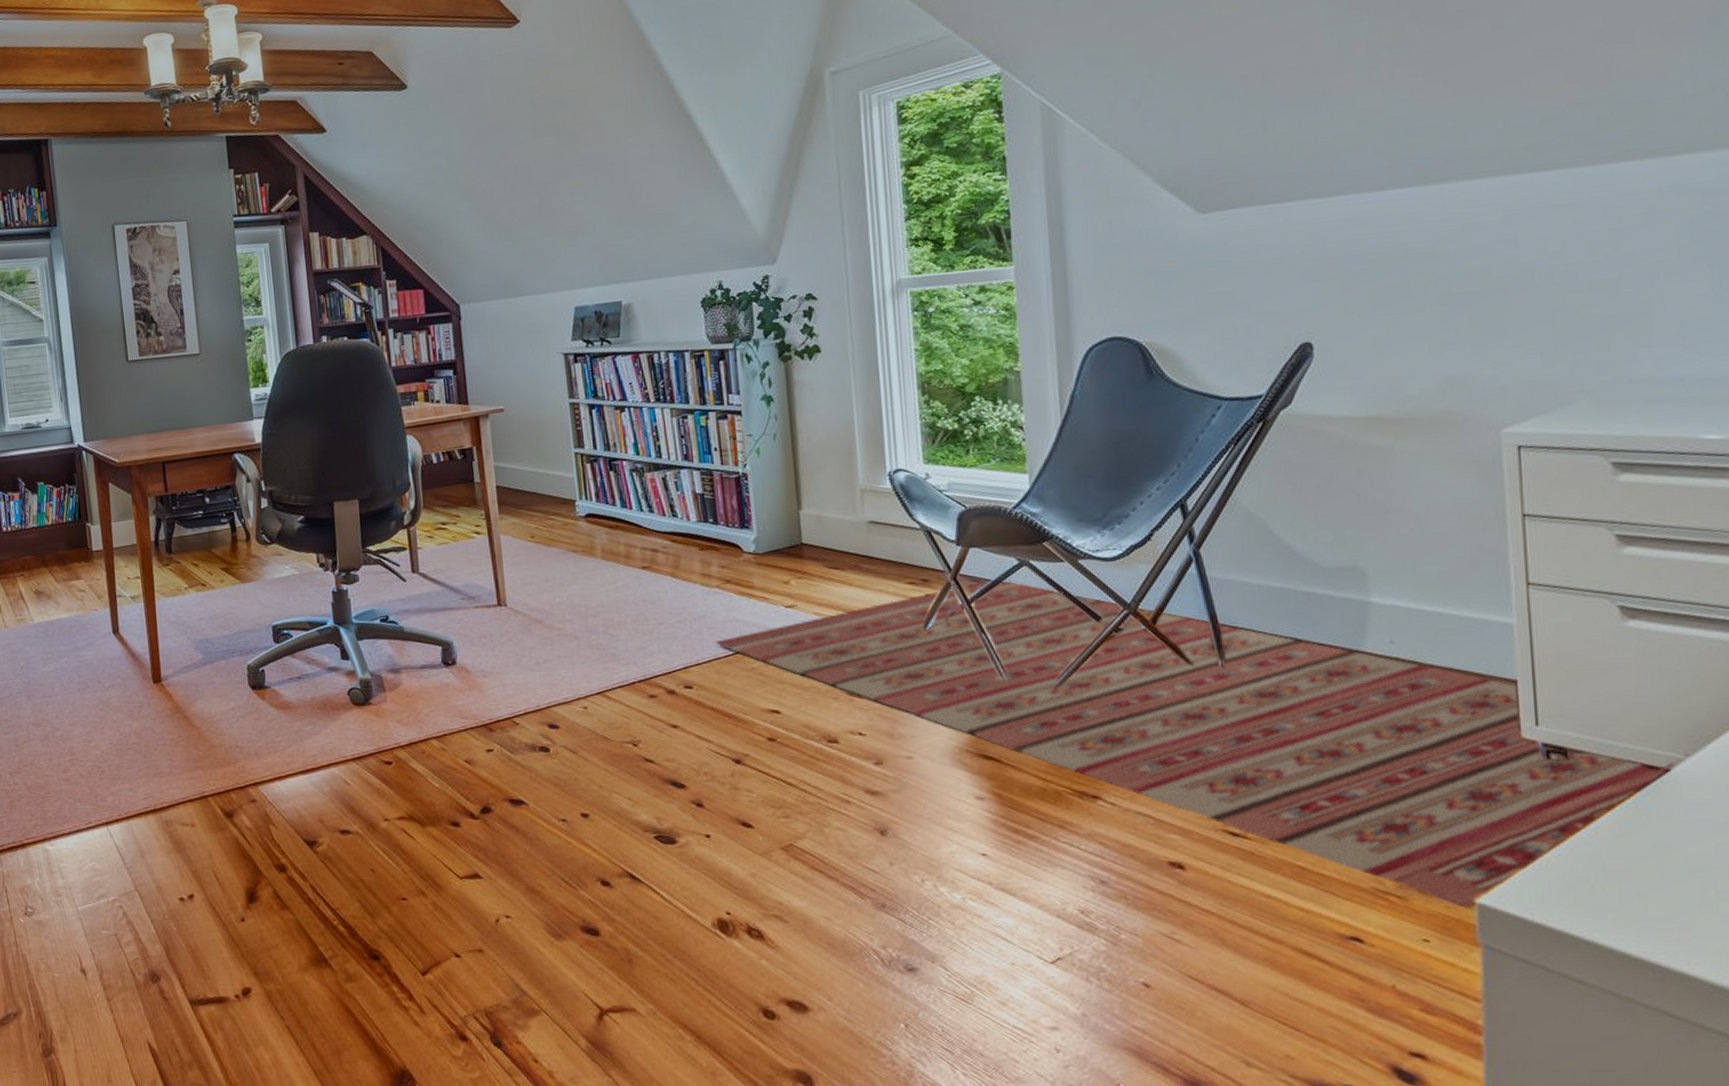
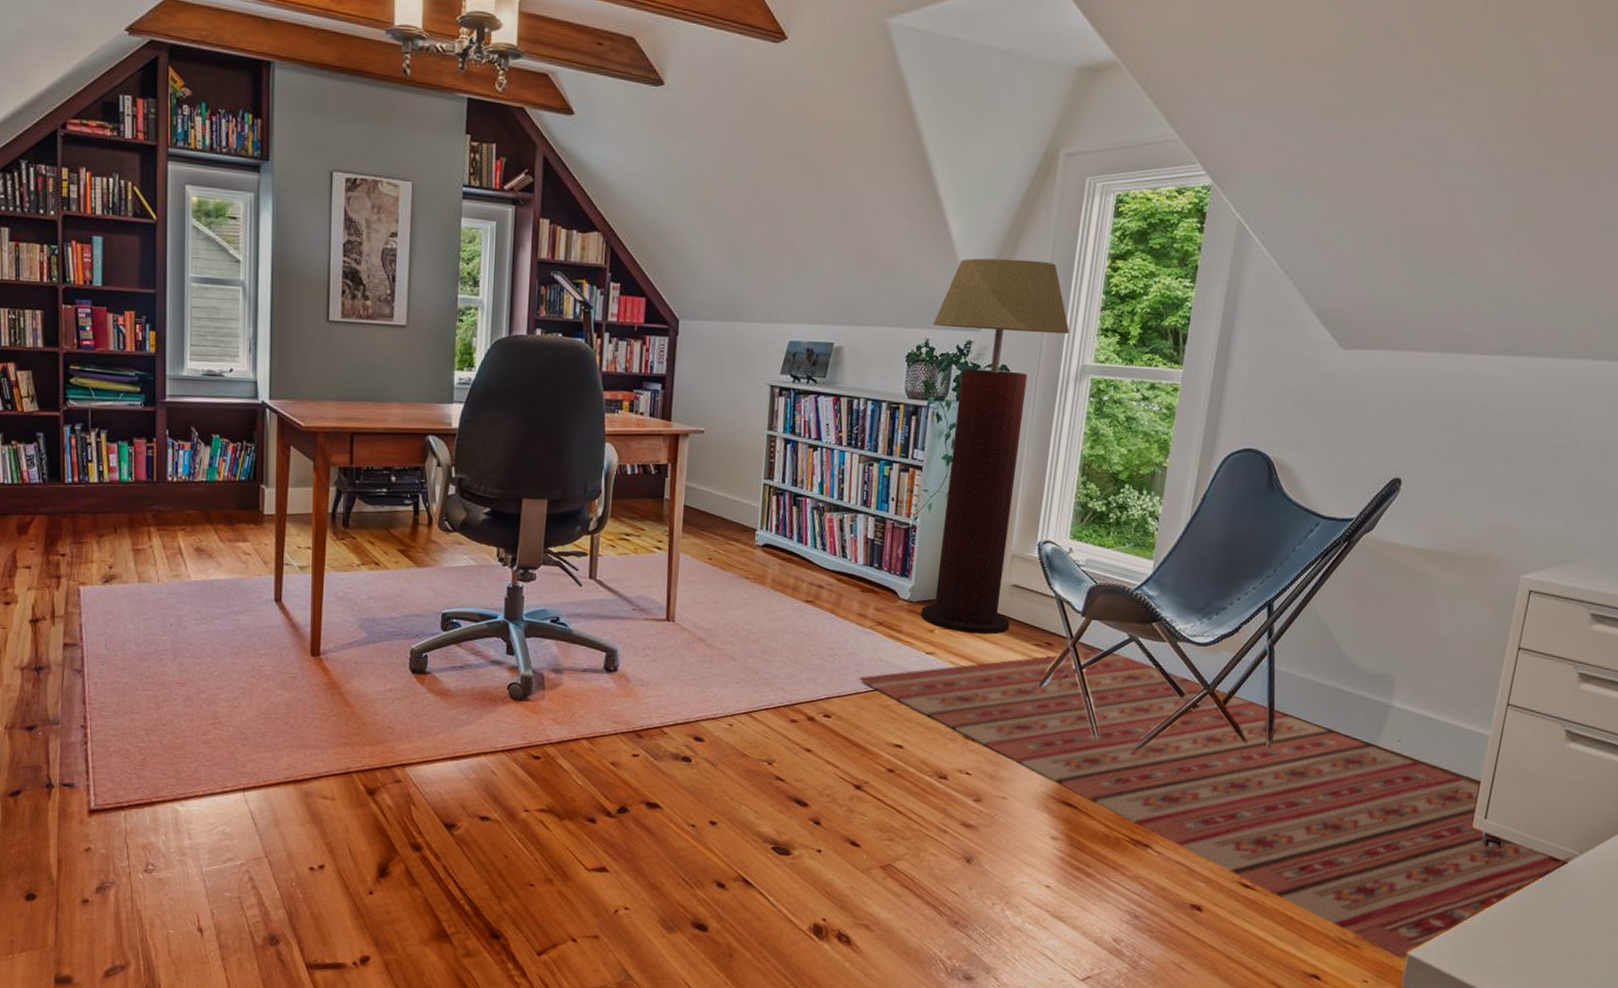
floor lamp: none [722,182,875,580] -> present [920,258,1070,635]

